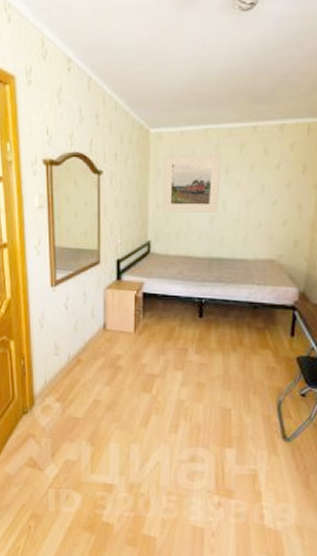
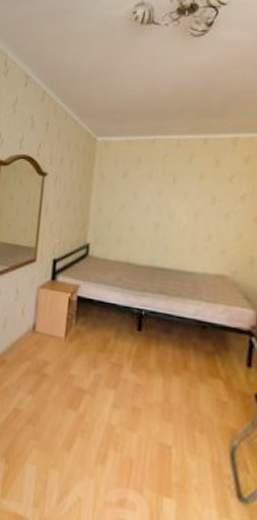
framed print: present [163,152,222,213] -> none [104,161,169,220]

